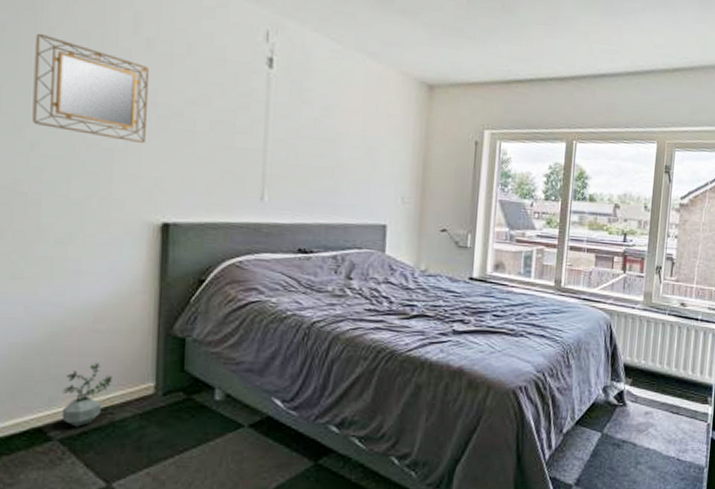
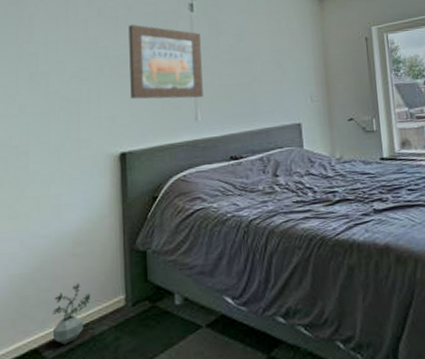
home mirror: present [32,33,150,143] -> none [20,20,103,91]
wall art: none [181,67,278,174] -> present [128,24,203,99]

